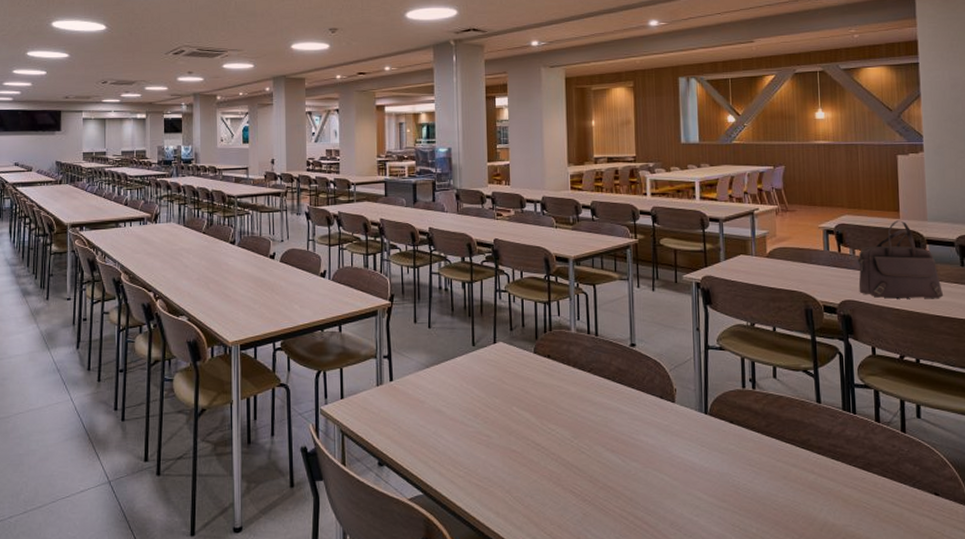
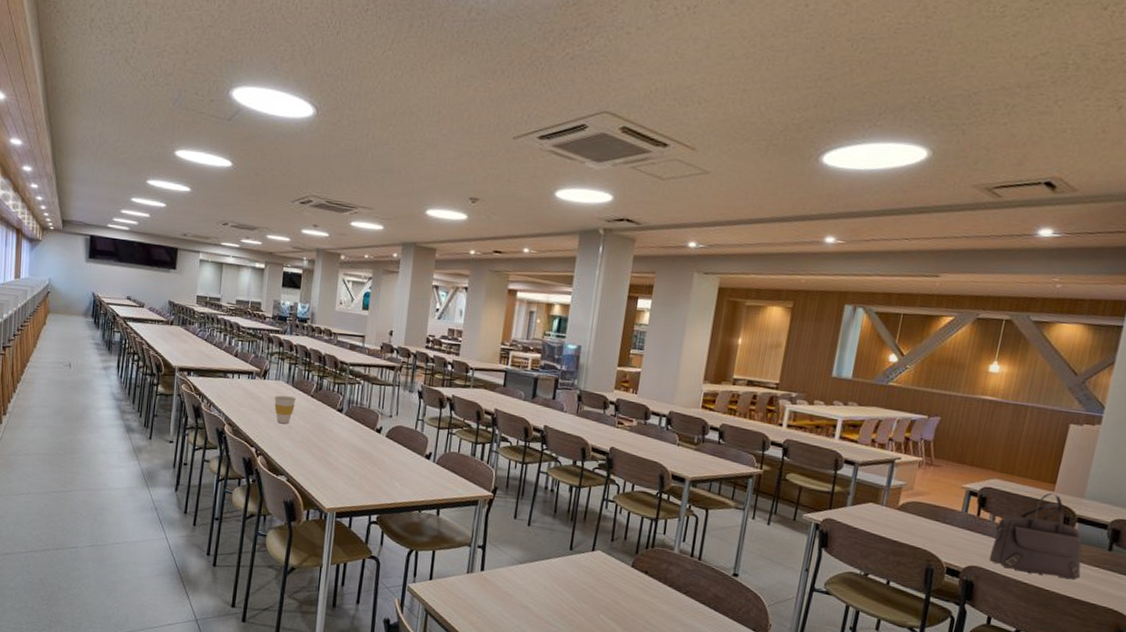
cup: none [168,236,188,265] -> present [274,395,296,424]

